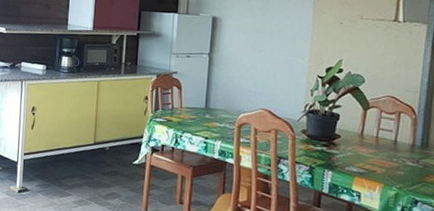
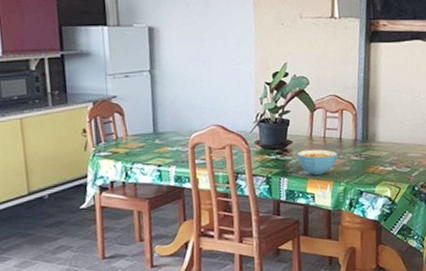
cereal bowl: none [344,147,391,175] -> present [297,149,338,175]

